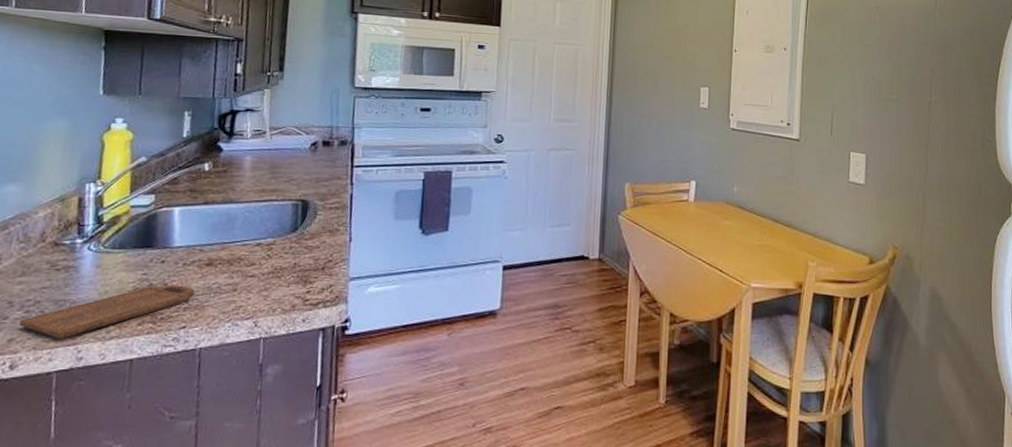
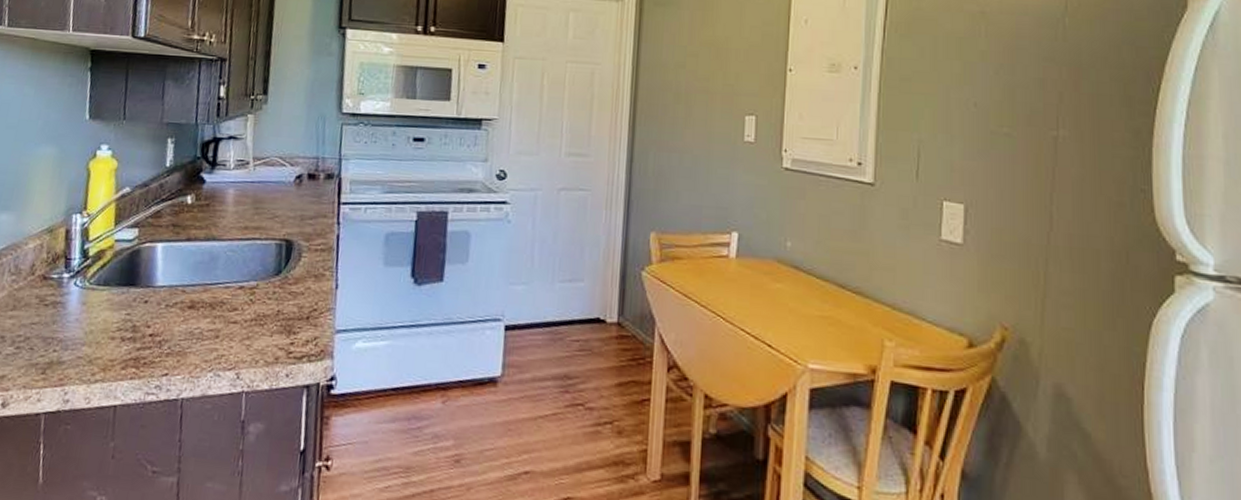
cutting board: present [19,284,195,339] -> none [10,327,177,379]

